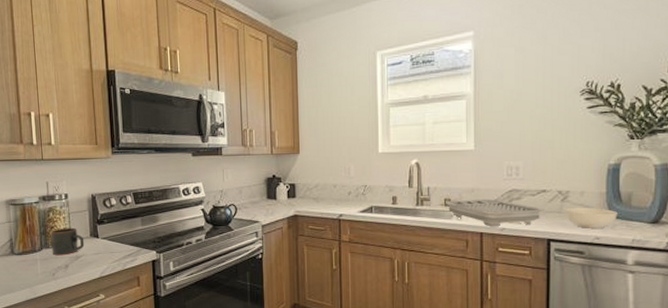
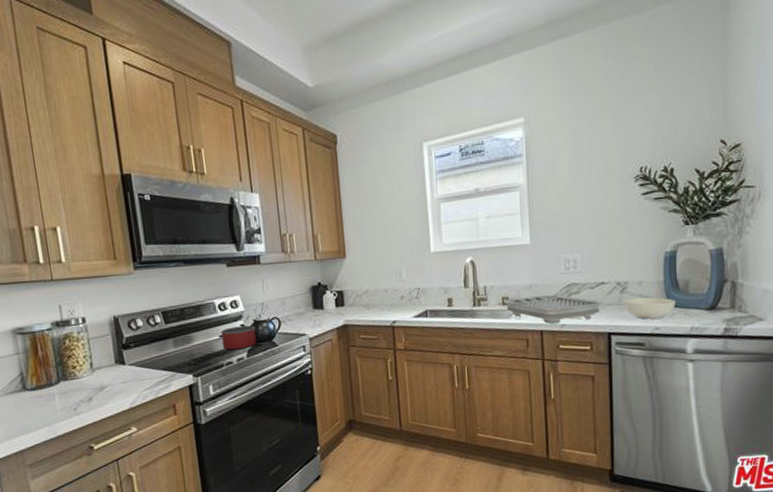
mug: present [50,227,85,256] -> none [68,355,110,388]
cooking pot: none [181,210,217,231] -> present [218,325,259,350]

